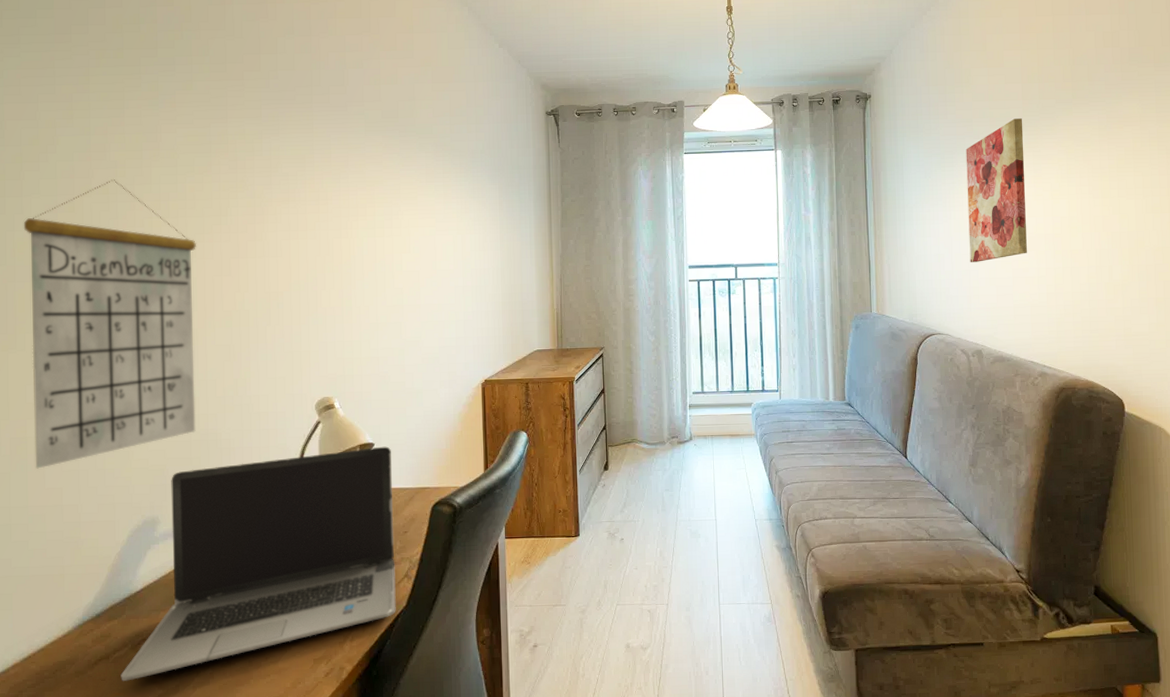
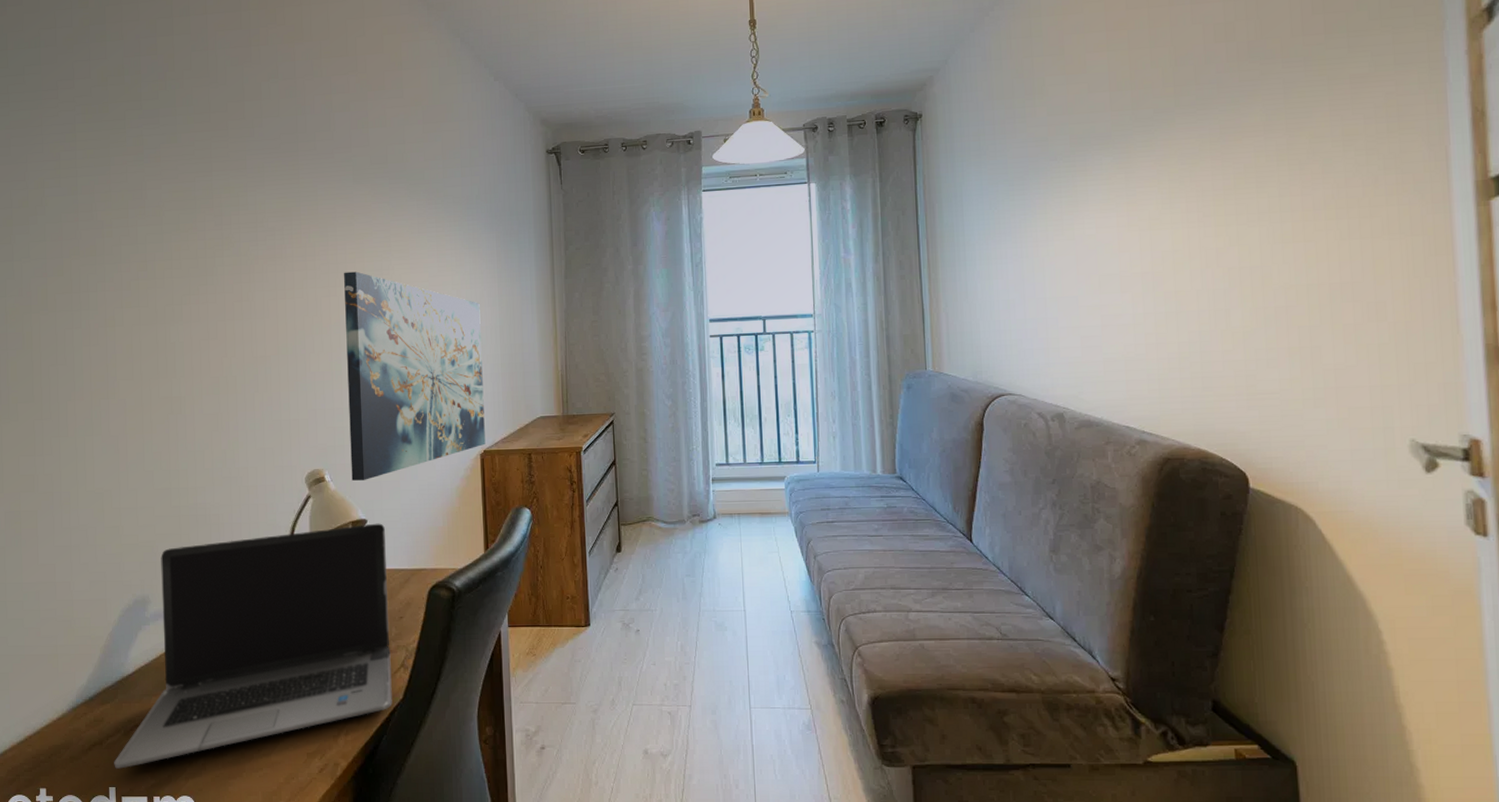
calendar: present [23,179,196,469] -> none [15,240,185,544]
wall art: none [355,215,486,407] -> present [344,271,485,481]
wall art: present [965,118,1027,262] -> none [1040,133,1119,309]

